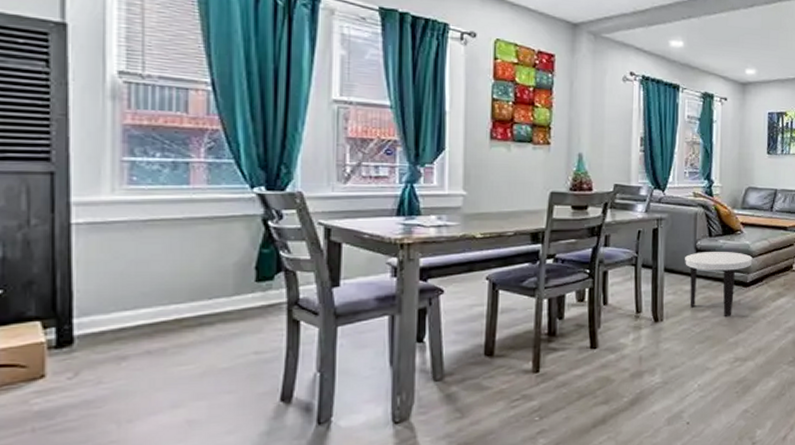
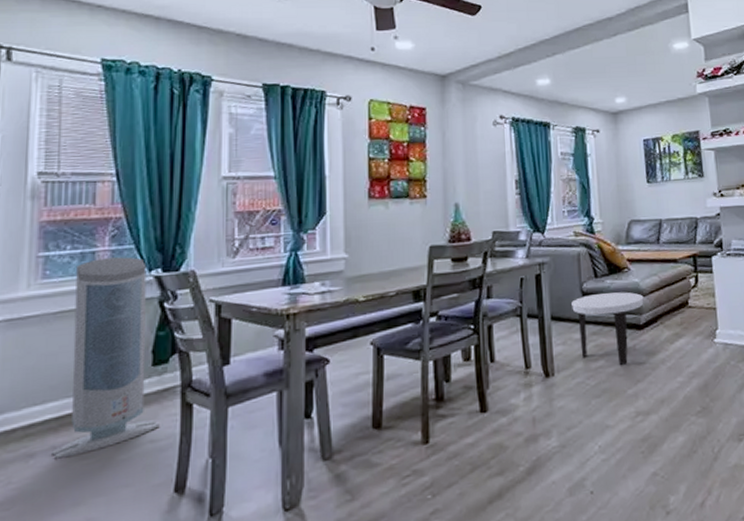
air purifier: none [146,170,265,363] -> present [52,257,160,459]

